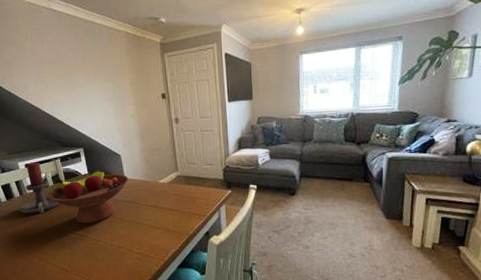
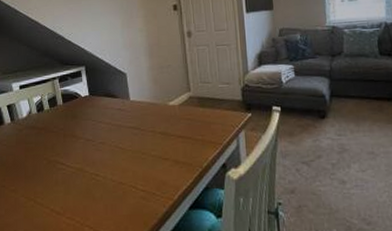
candle holder: present [19,162,60,214] -> none [9,83,55,144]
fruit bowl: present [47,171,129,224] -> none [42,92,134,155]

